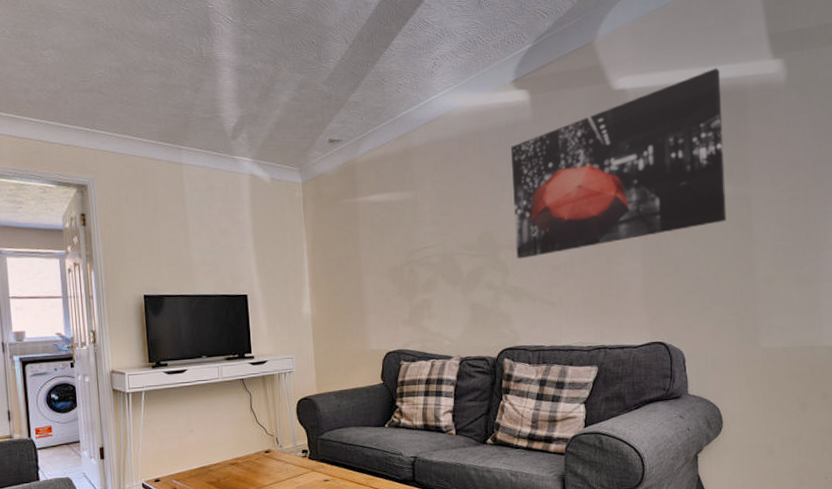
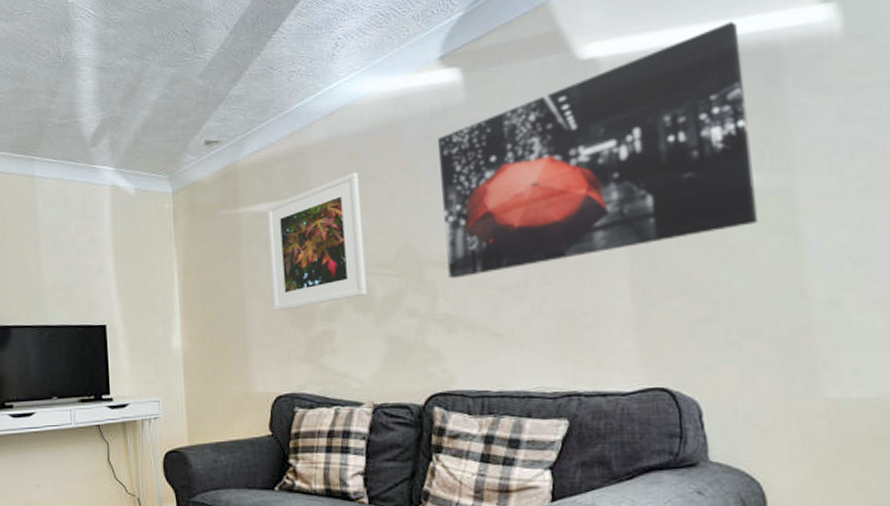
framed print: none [379,171,457,283] -> present [267,172,367,311]

